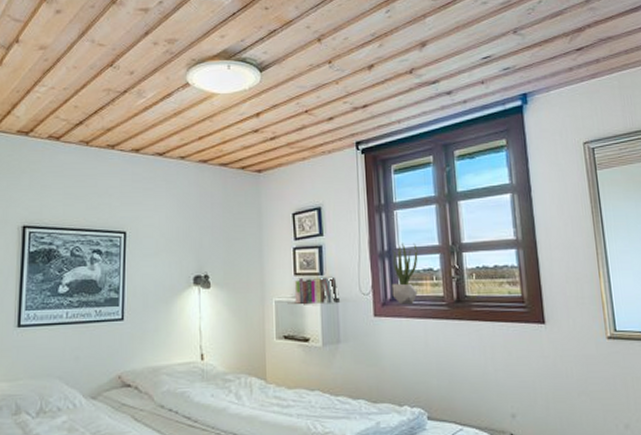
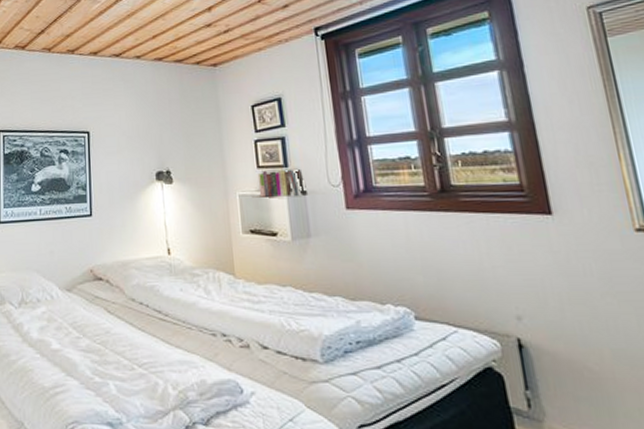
potted plant: present [391,242,418,305] -> none [362,129,394,197]

